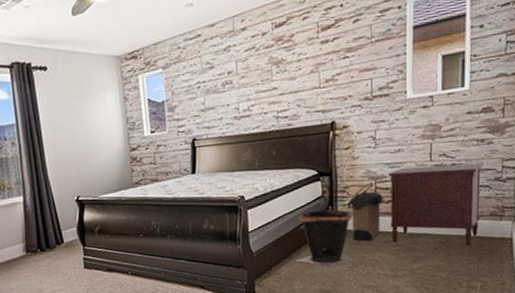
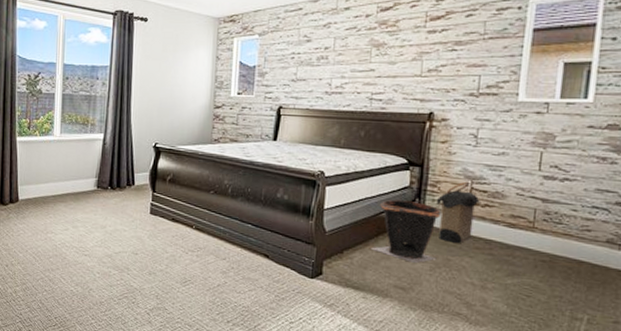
dresser: present [388,163,484,246] -> none [484,172,604,271]

